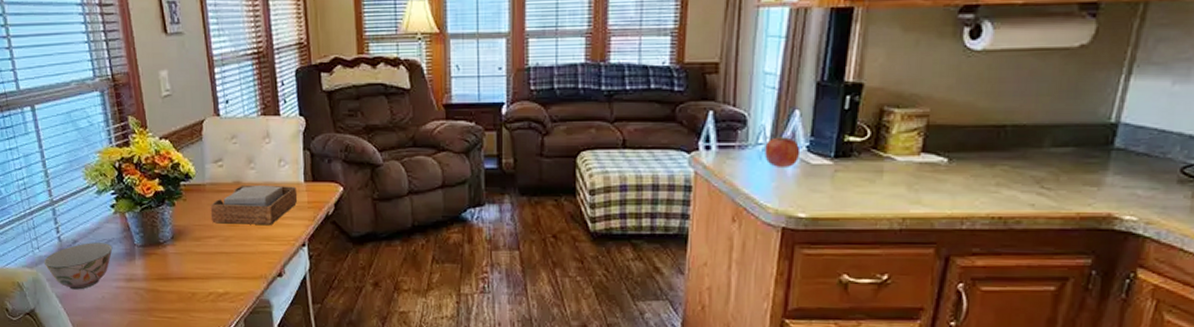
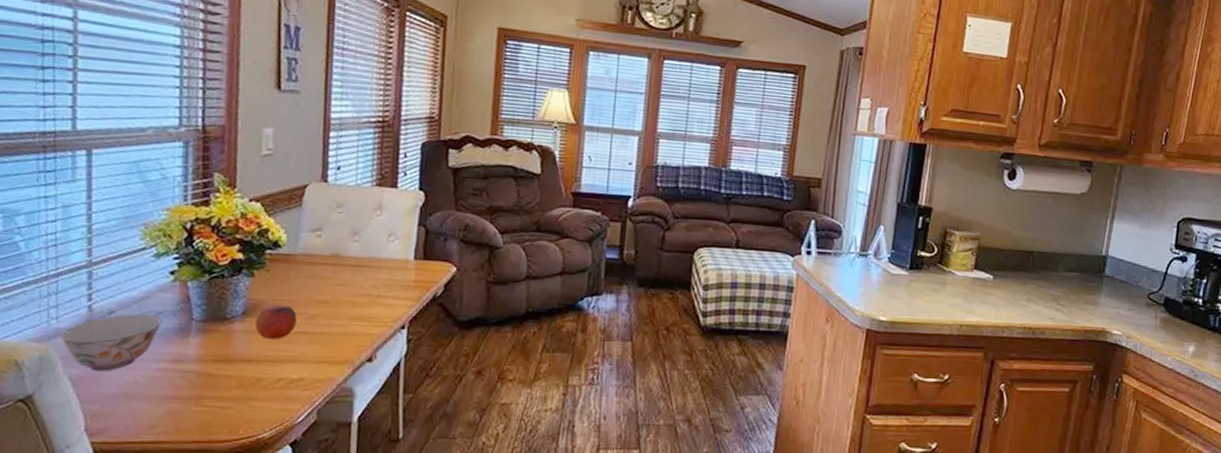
fruit: none [183,229,215,260] -> present [255,304,297,340]
napkin holder: present [210,184,298,225] -> none [296,257,404,303]
fruit: present [765,135,801,169] -> none [855,247,884,276]

